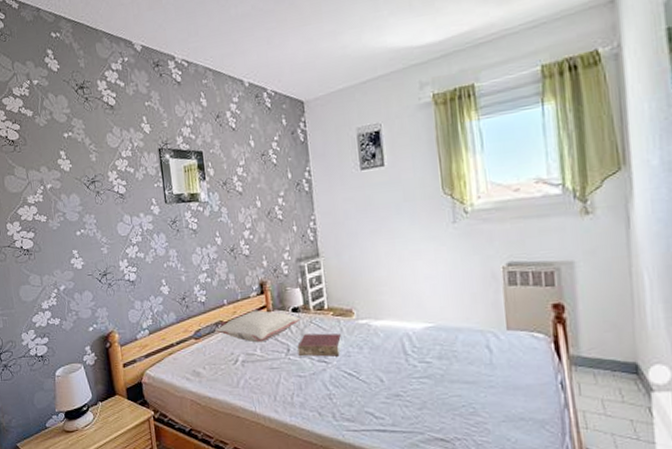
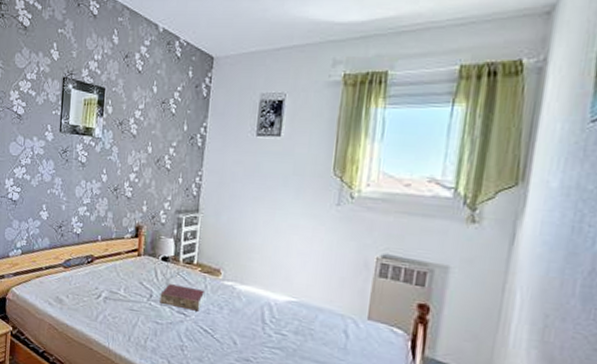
pillow: present [215,310,300,343] -> none [85,251,168,284]

